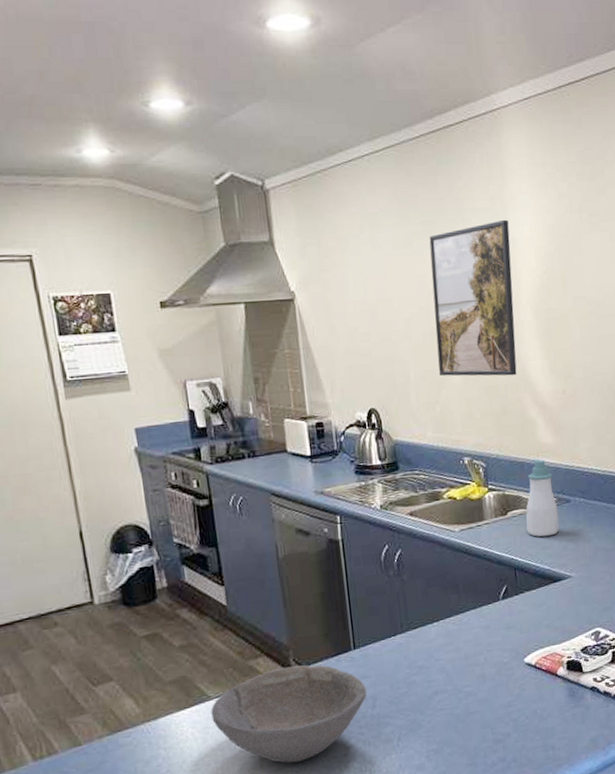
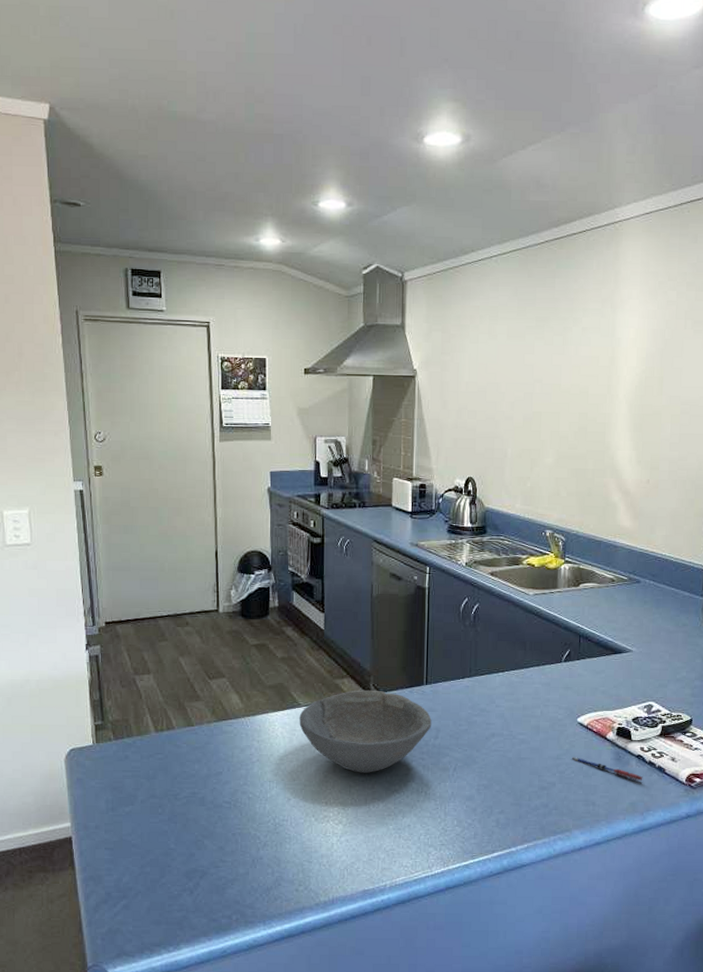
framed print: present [429,219,517,377] -> none [533,321,616,462]
pen: none [523,700,600,715] -> present [571,757,643,781]
soap bottle: present [526,459,560,537] -> none [595,539,628,611]

